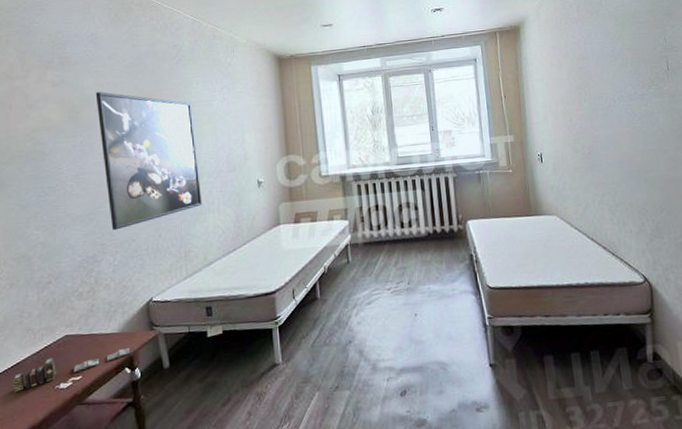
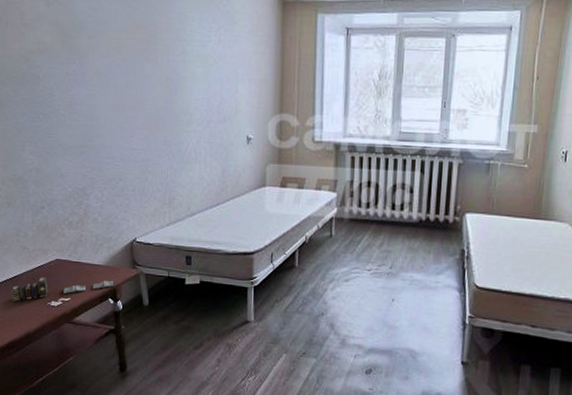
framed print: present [95,92,203,231] -> none [89,17,190,167]

